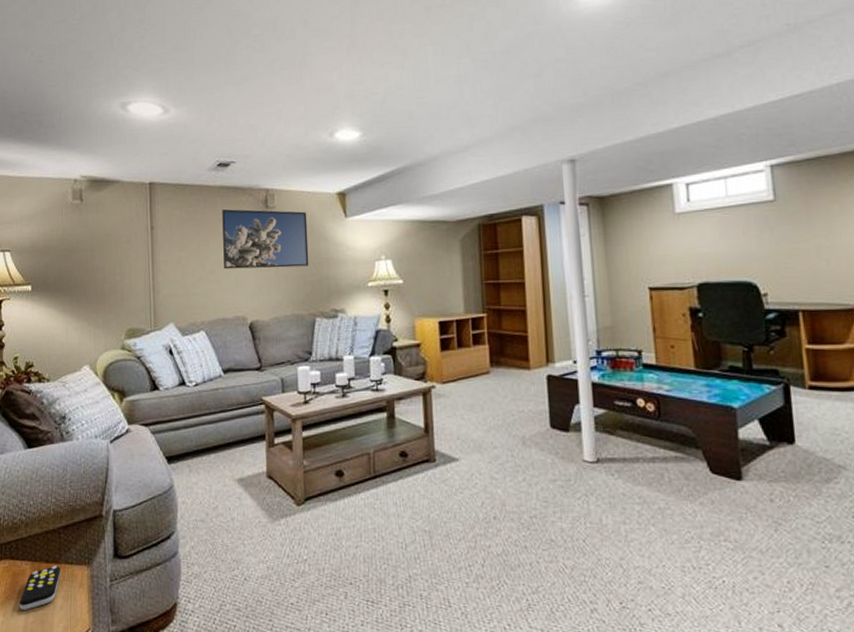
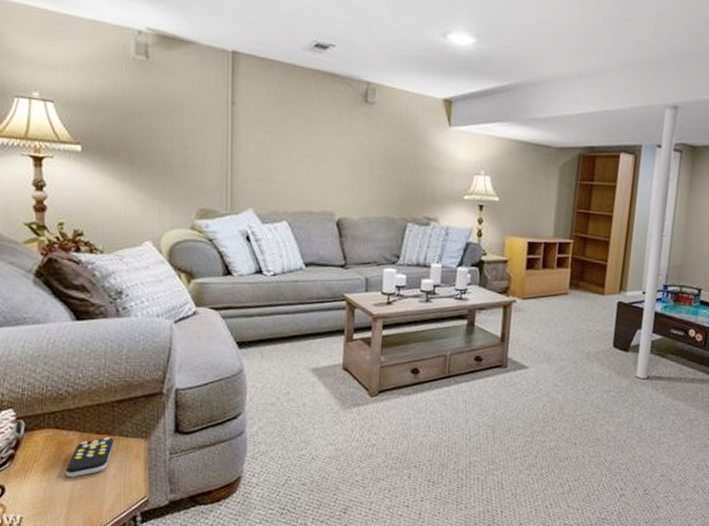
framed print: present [222,209,309,270] -> none [314,96,409,170]

